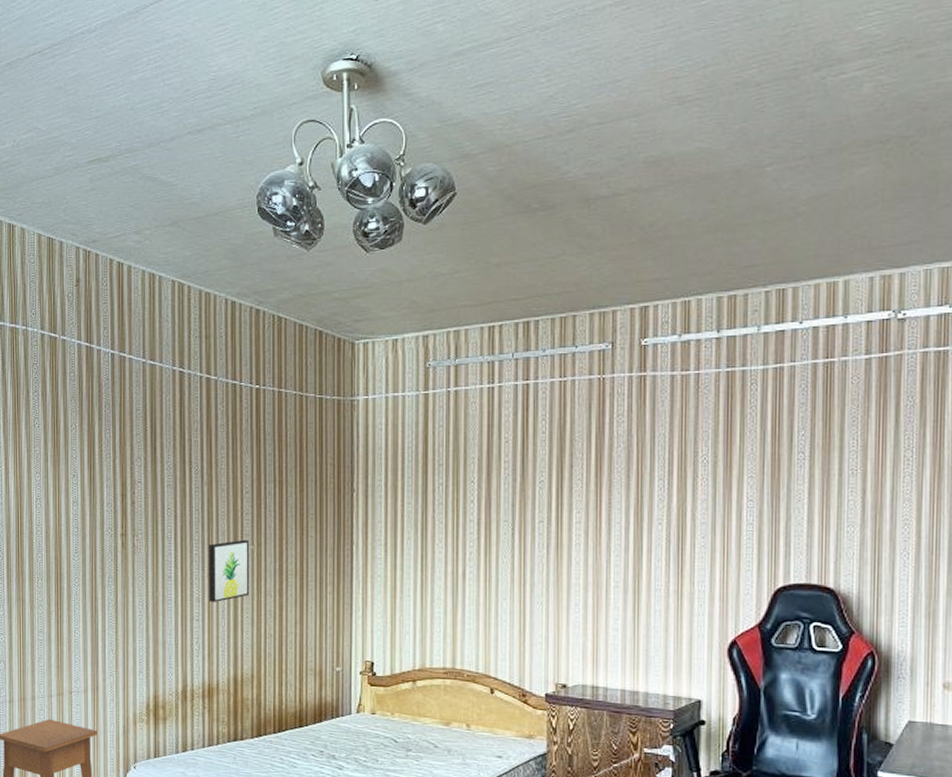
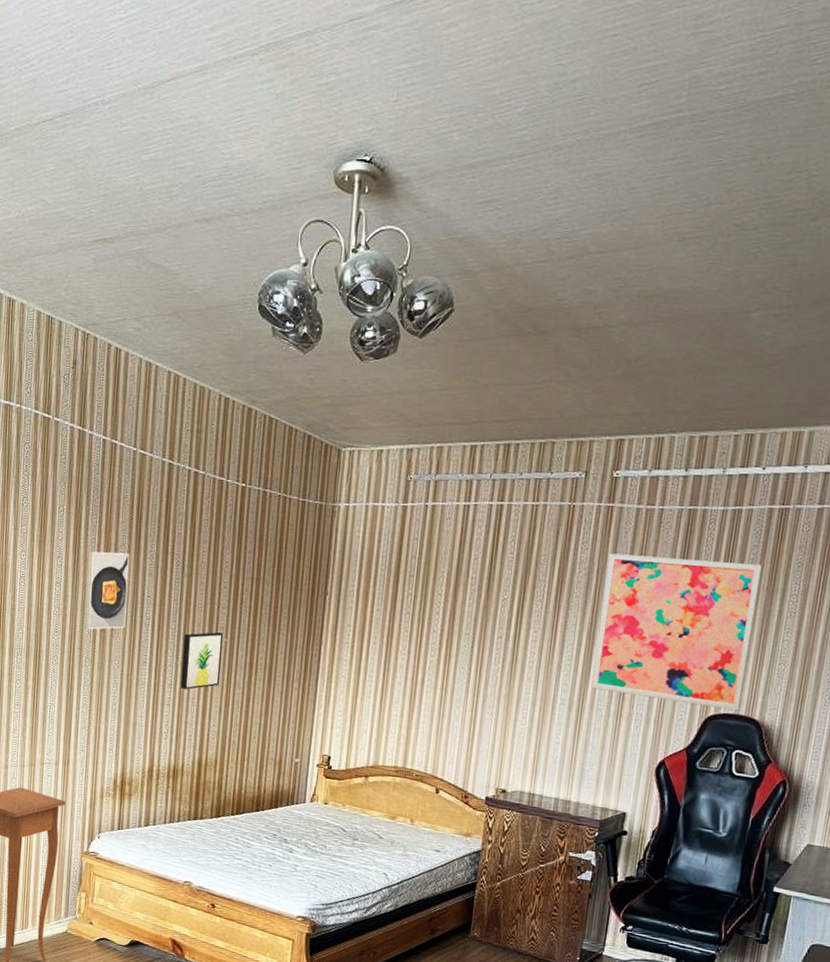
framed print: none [104,466,147,548] -> present [83,551,130,630]
wall art: none [645,423,814,580] -> present [591,553,763,711]

